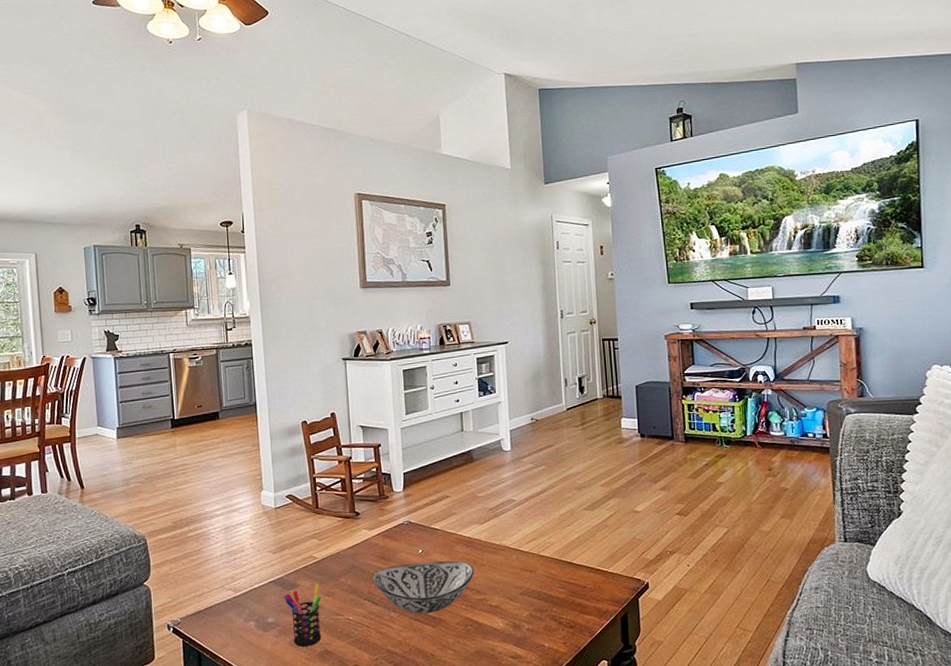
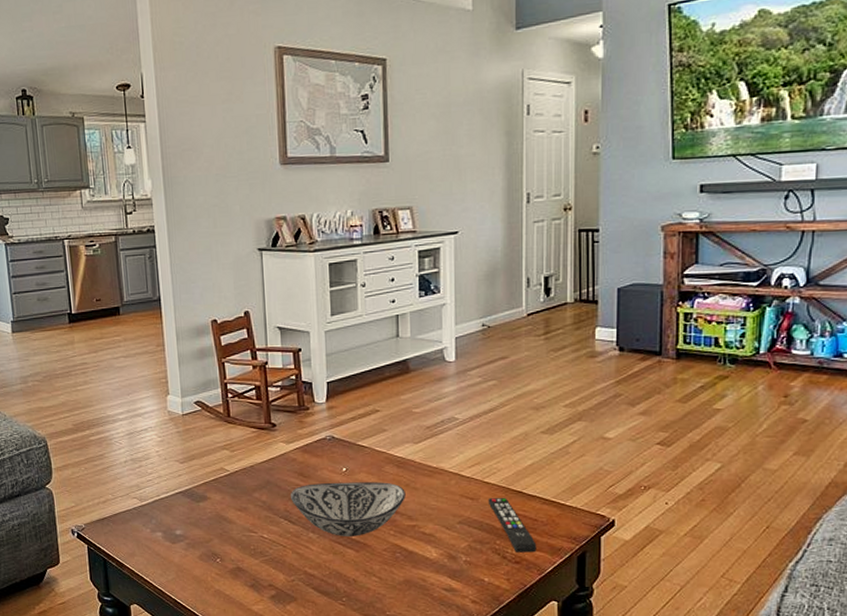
pen holder: present [283,583,322,647] -> none [192,497,234,562]
remote control: none [544,568,587,618] -> present [488,497,537,553]

